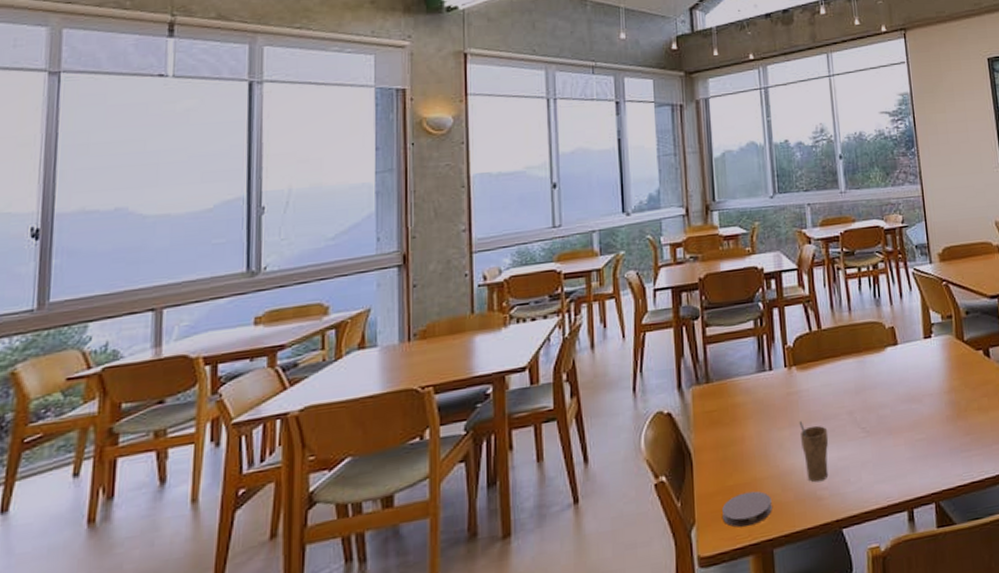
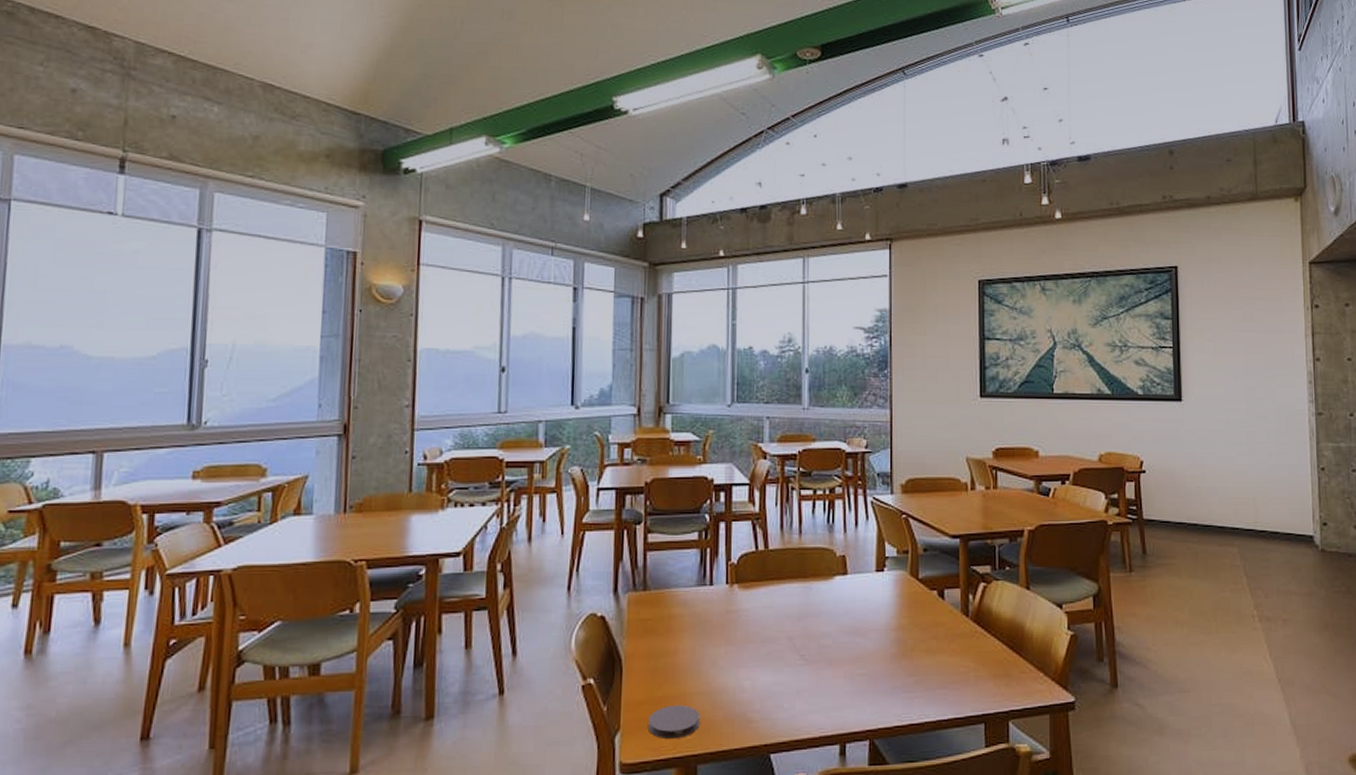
cup: present [799,421,829,483] -> none [735,641,765,704]

